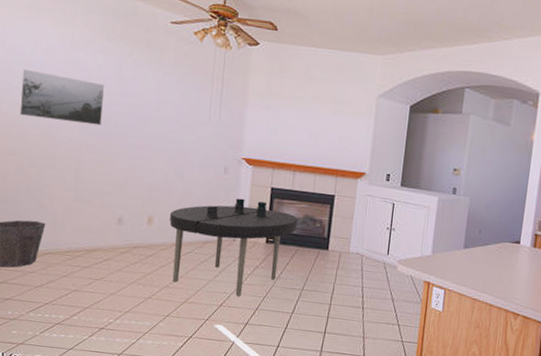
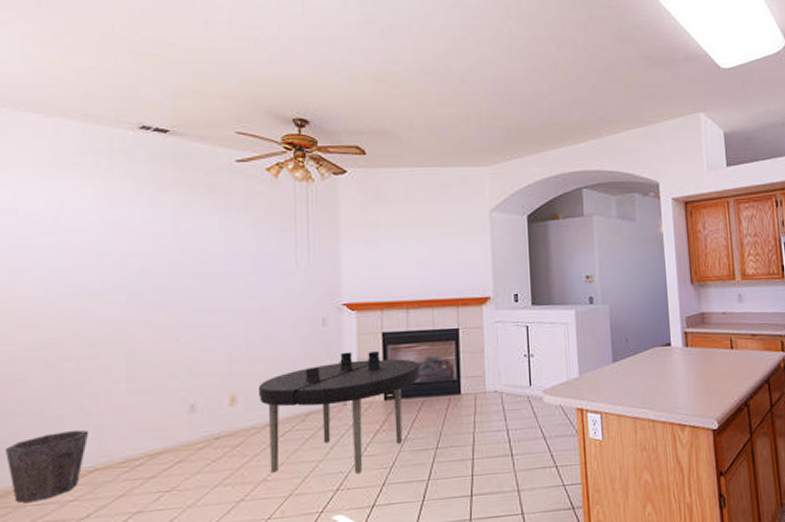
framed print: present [19,69,105,126] -> none [42,239,158,298]

